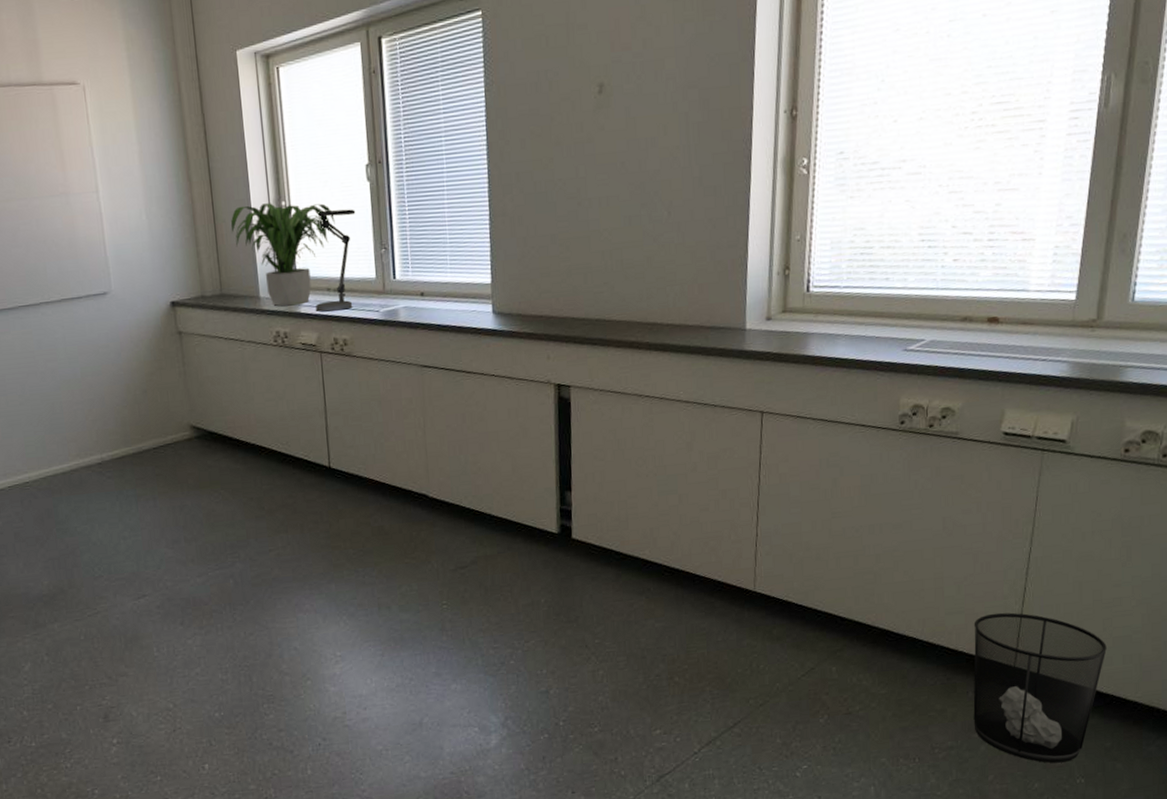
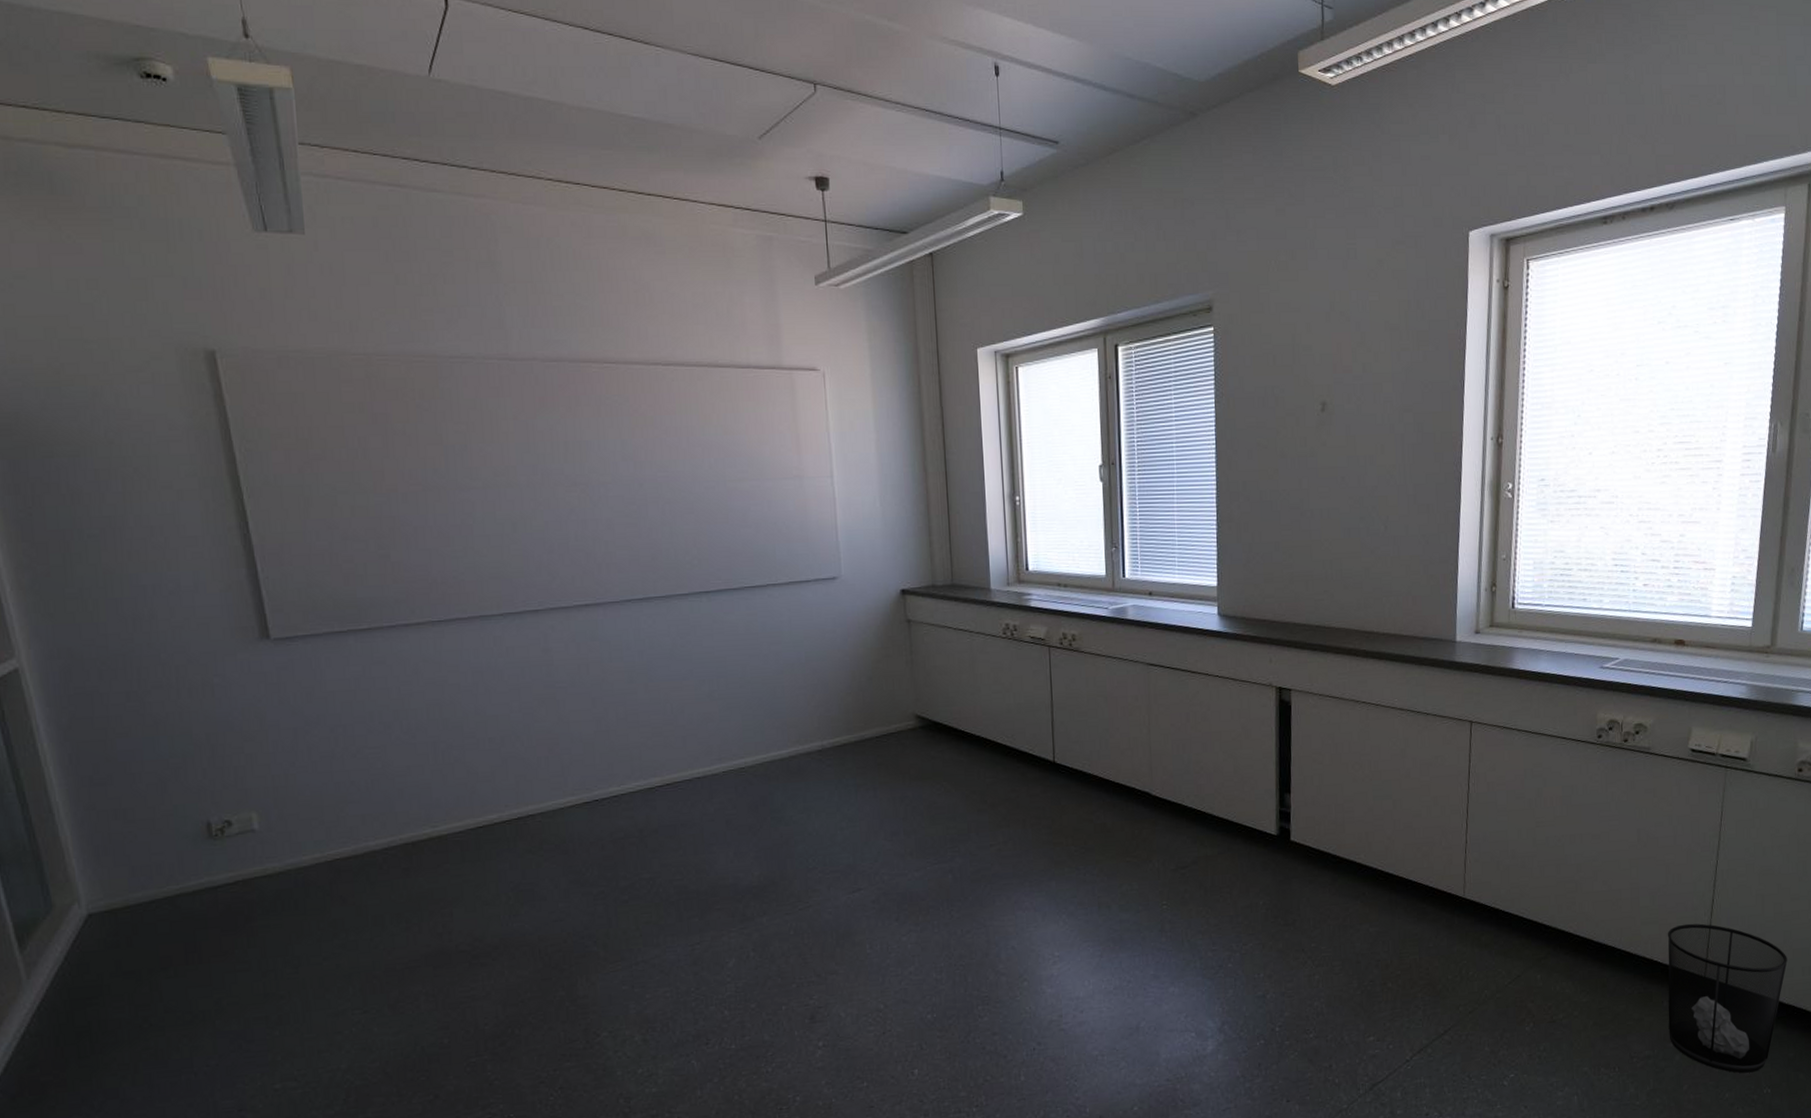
potted plant: present [230,203,335,307] -> none [964,497,1068,600]
desk lamp: present [316,209,356,312] -> none [1046,507,1088,607]

